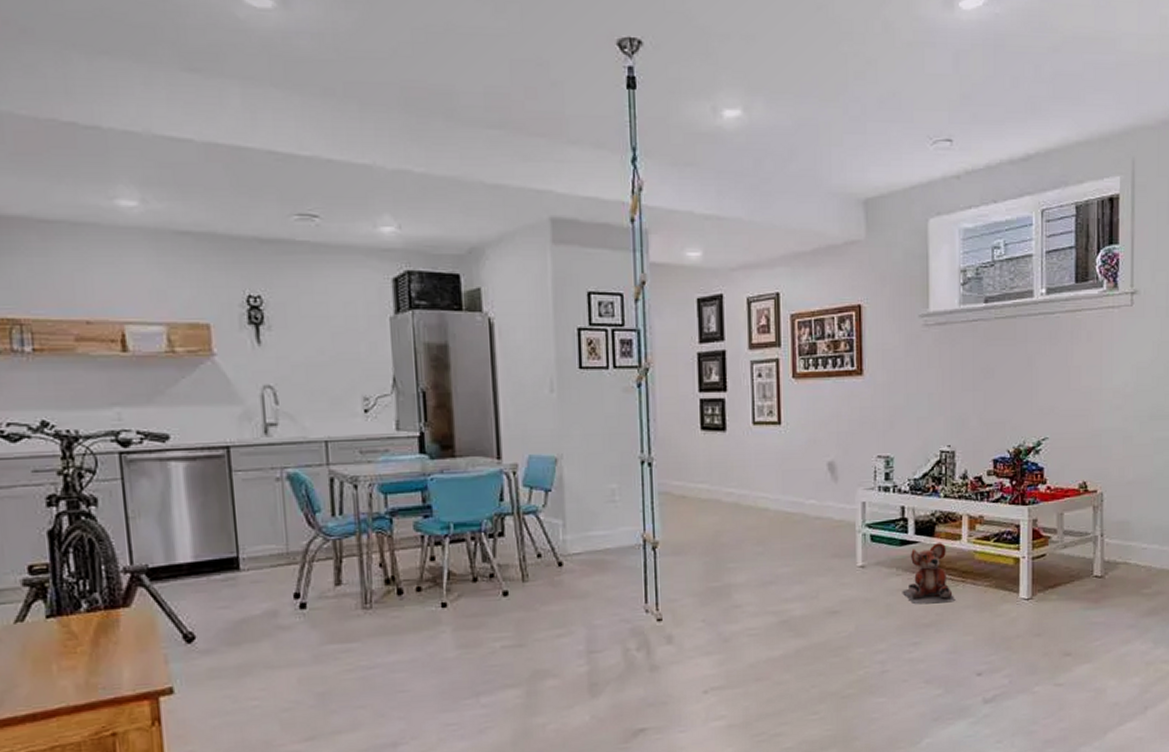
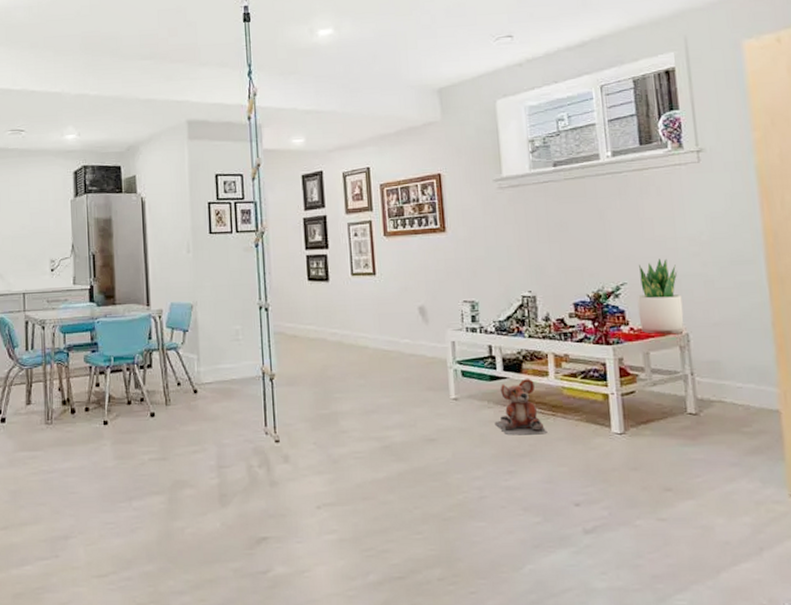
planter: none [1057,411,1100,494] -> present [637,258,684,335]

